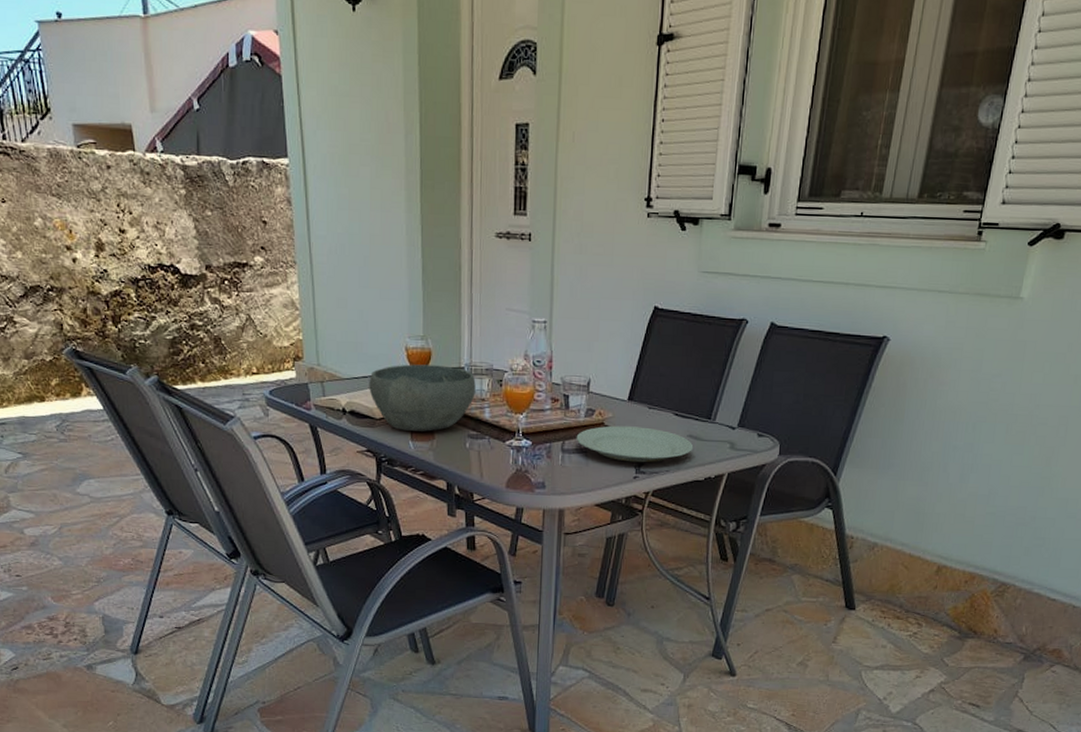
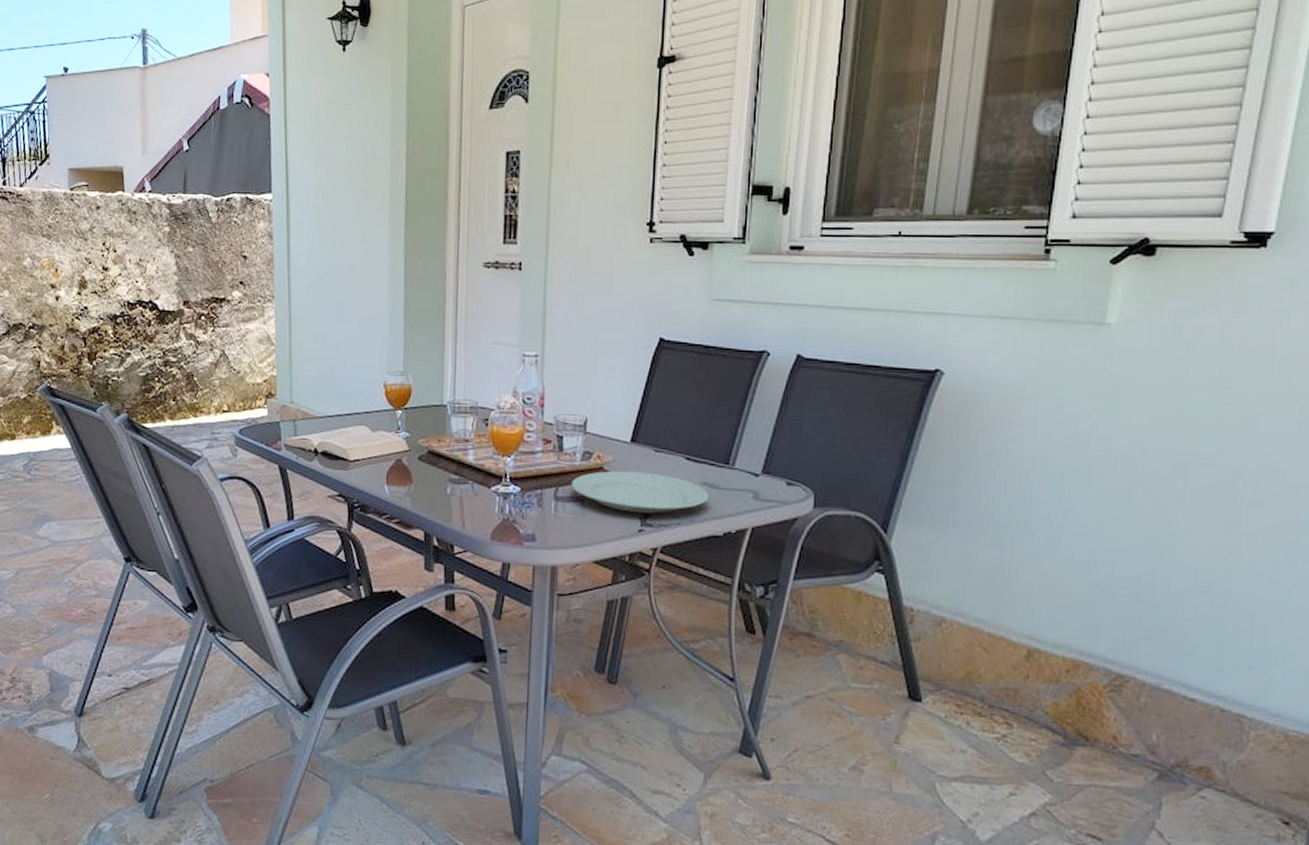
bowl: present [369,364,476,432] -> none [343,401,459,475]

